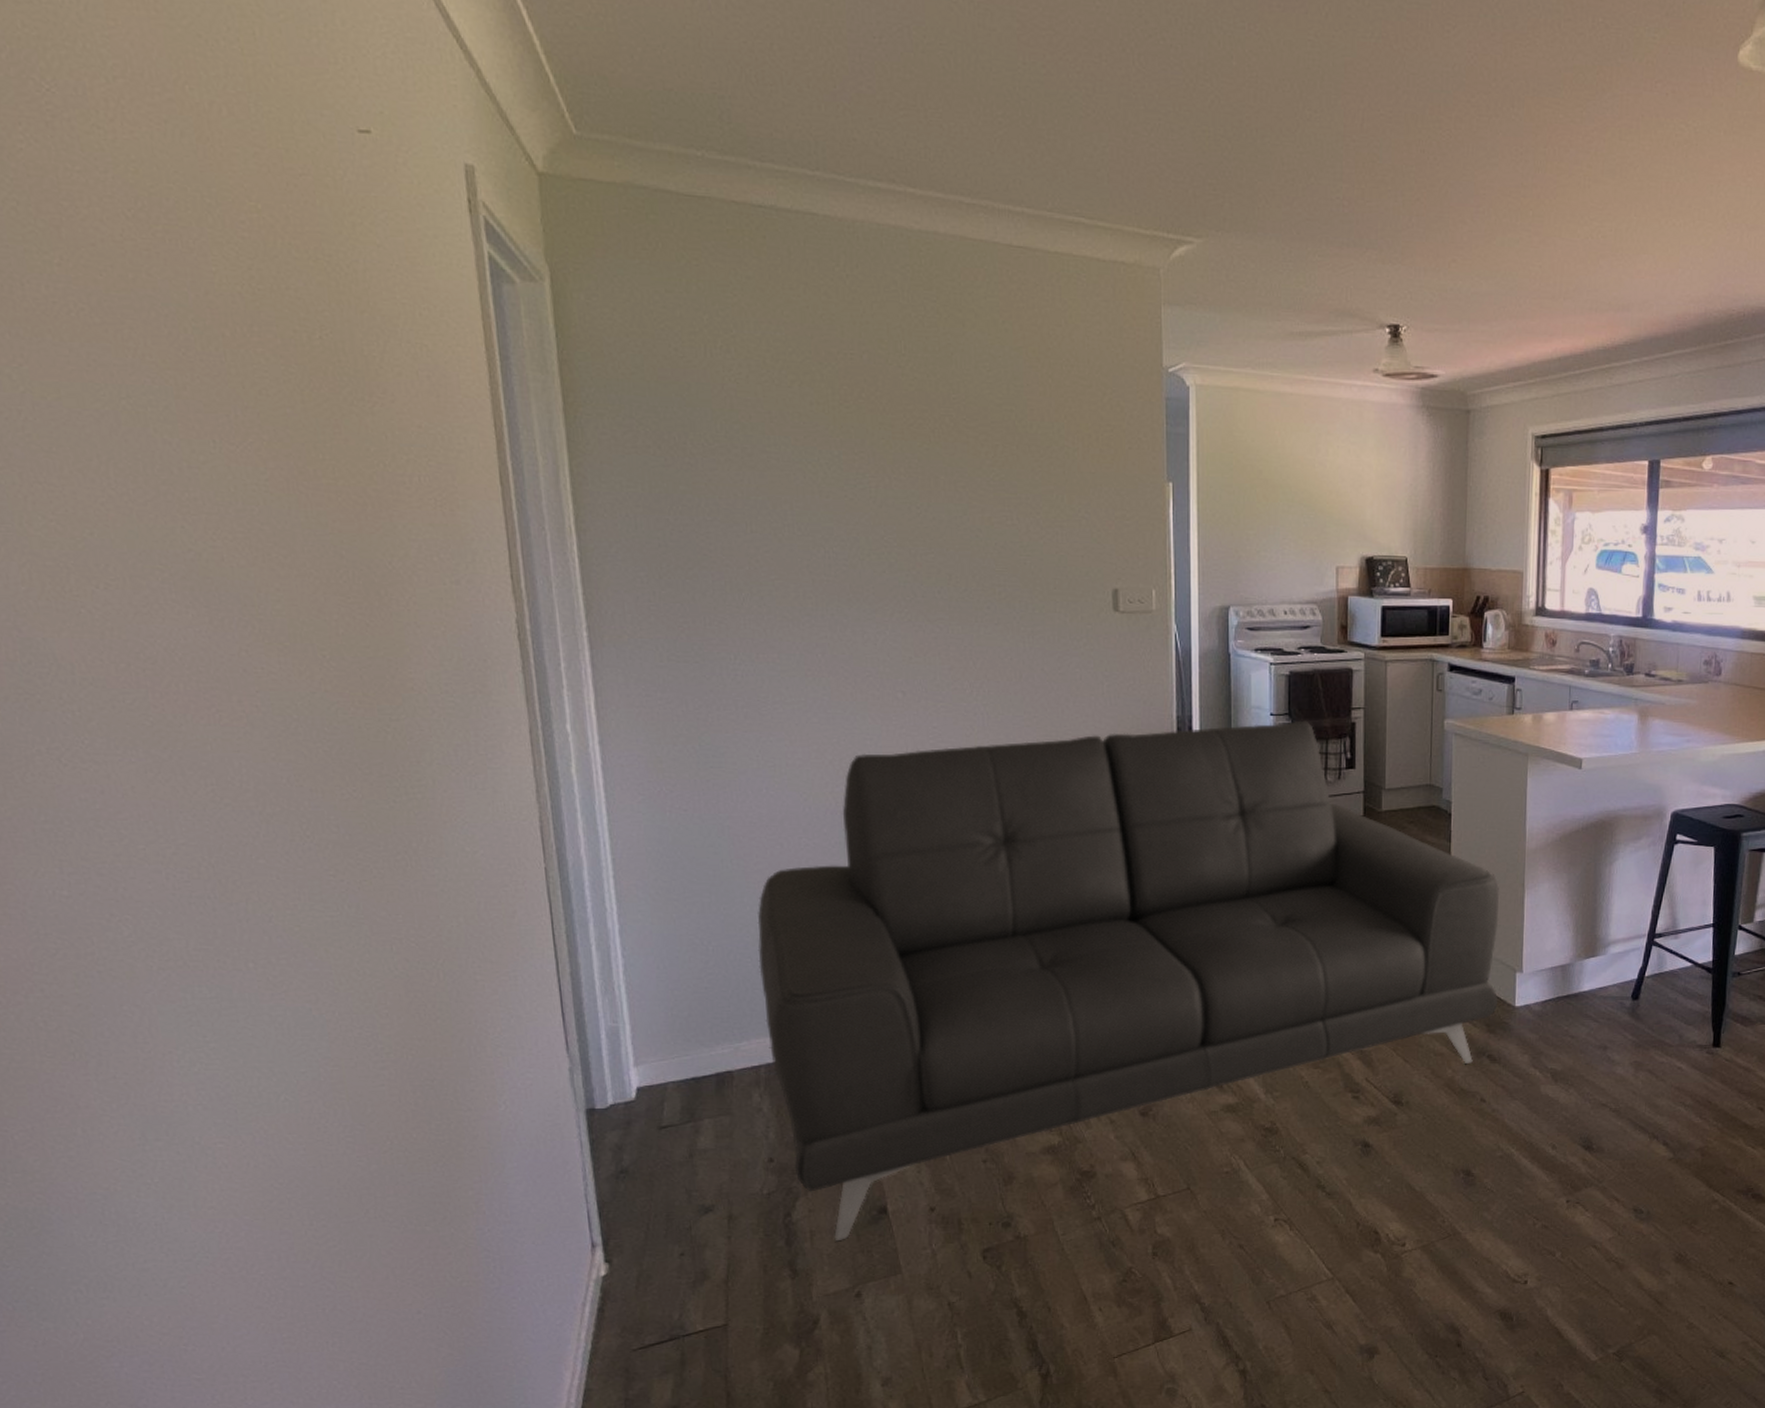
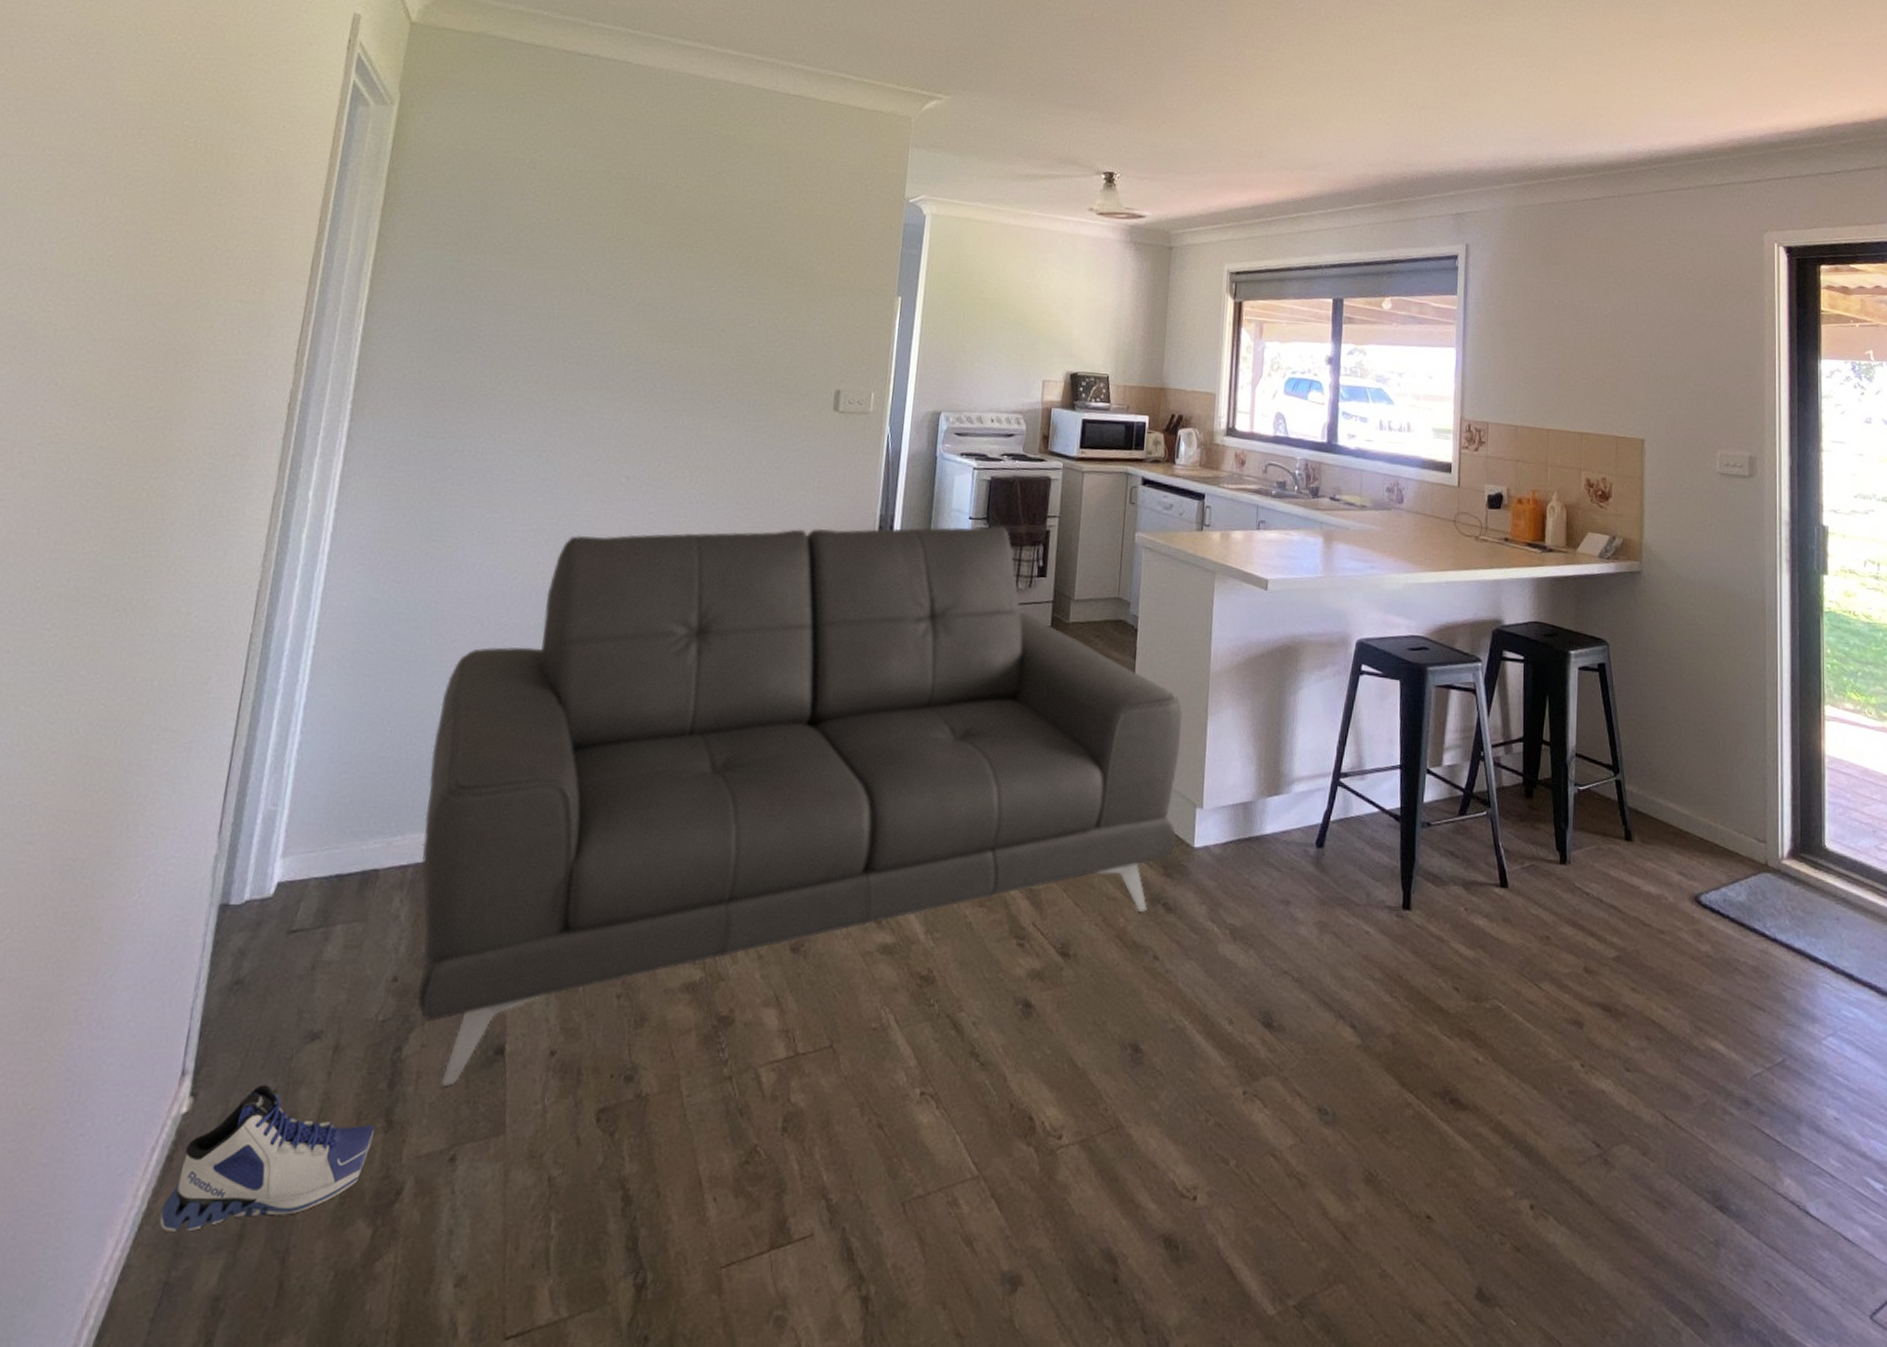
sneaker: none [605,1250,782,1363] -> present [159,1085,375,1232]

